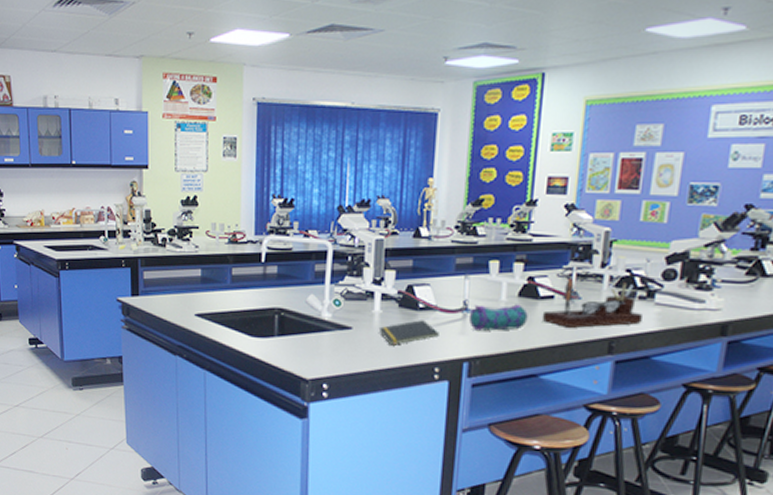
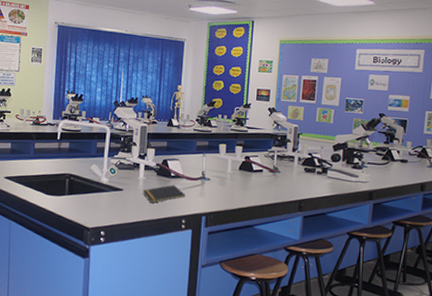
pencil case: present [468,304,528,331] -> none [205,175,246,194]
desk organizer: present [541,278,642,328] -> none [255,158,320,193]

